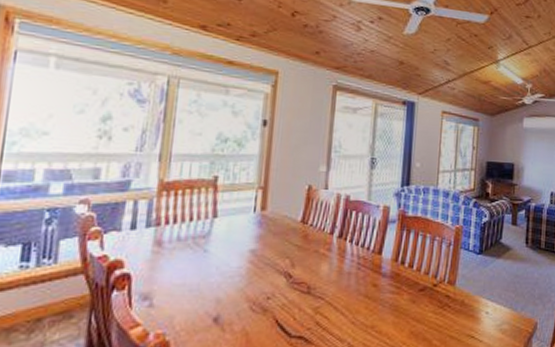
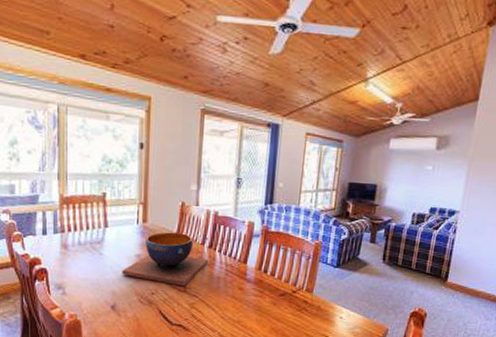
decorative bowl: none [231,221,338,287] -> present [122,232,209,287]

